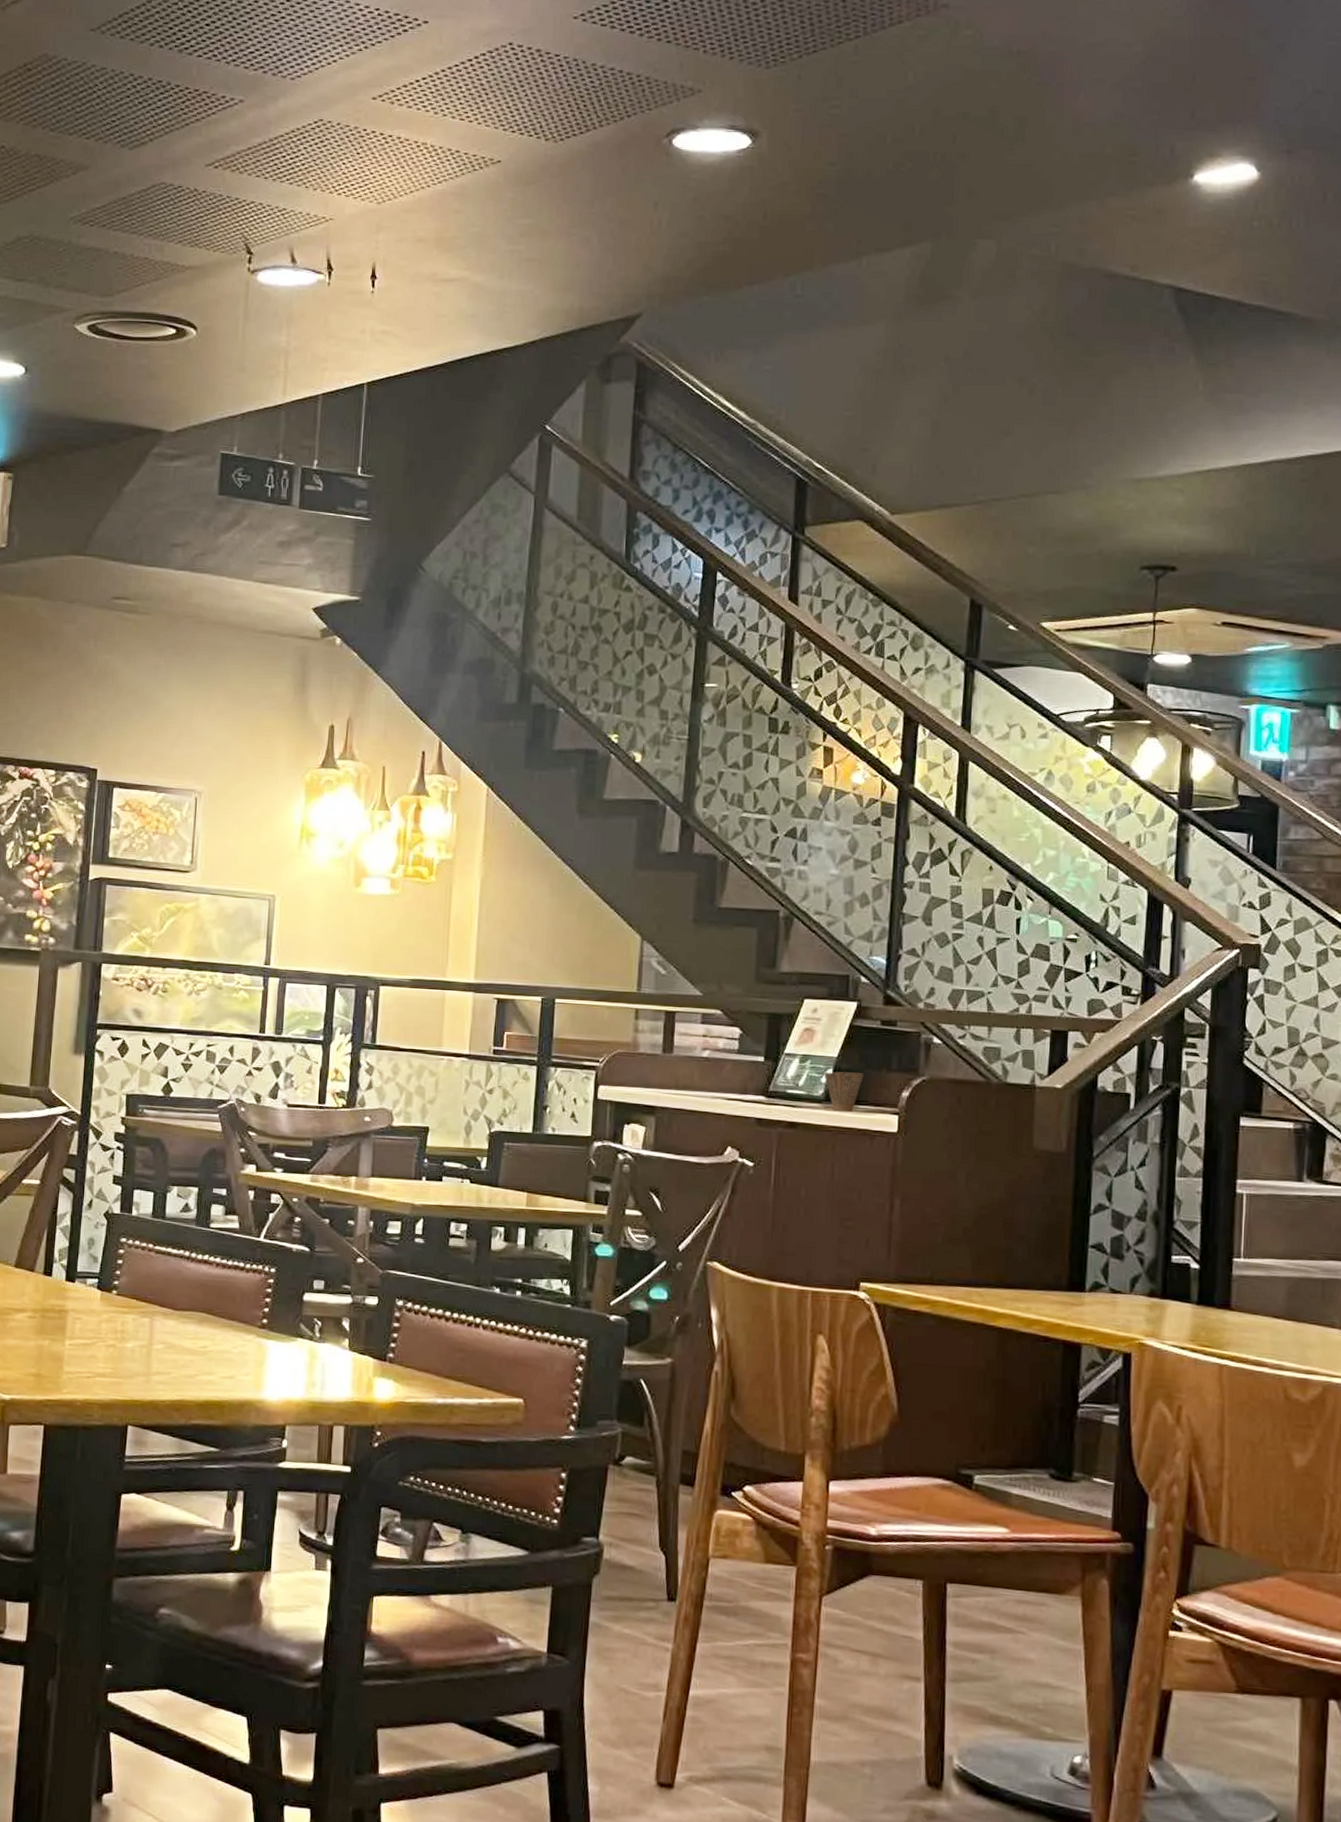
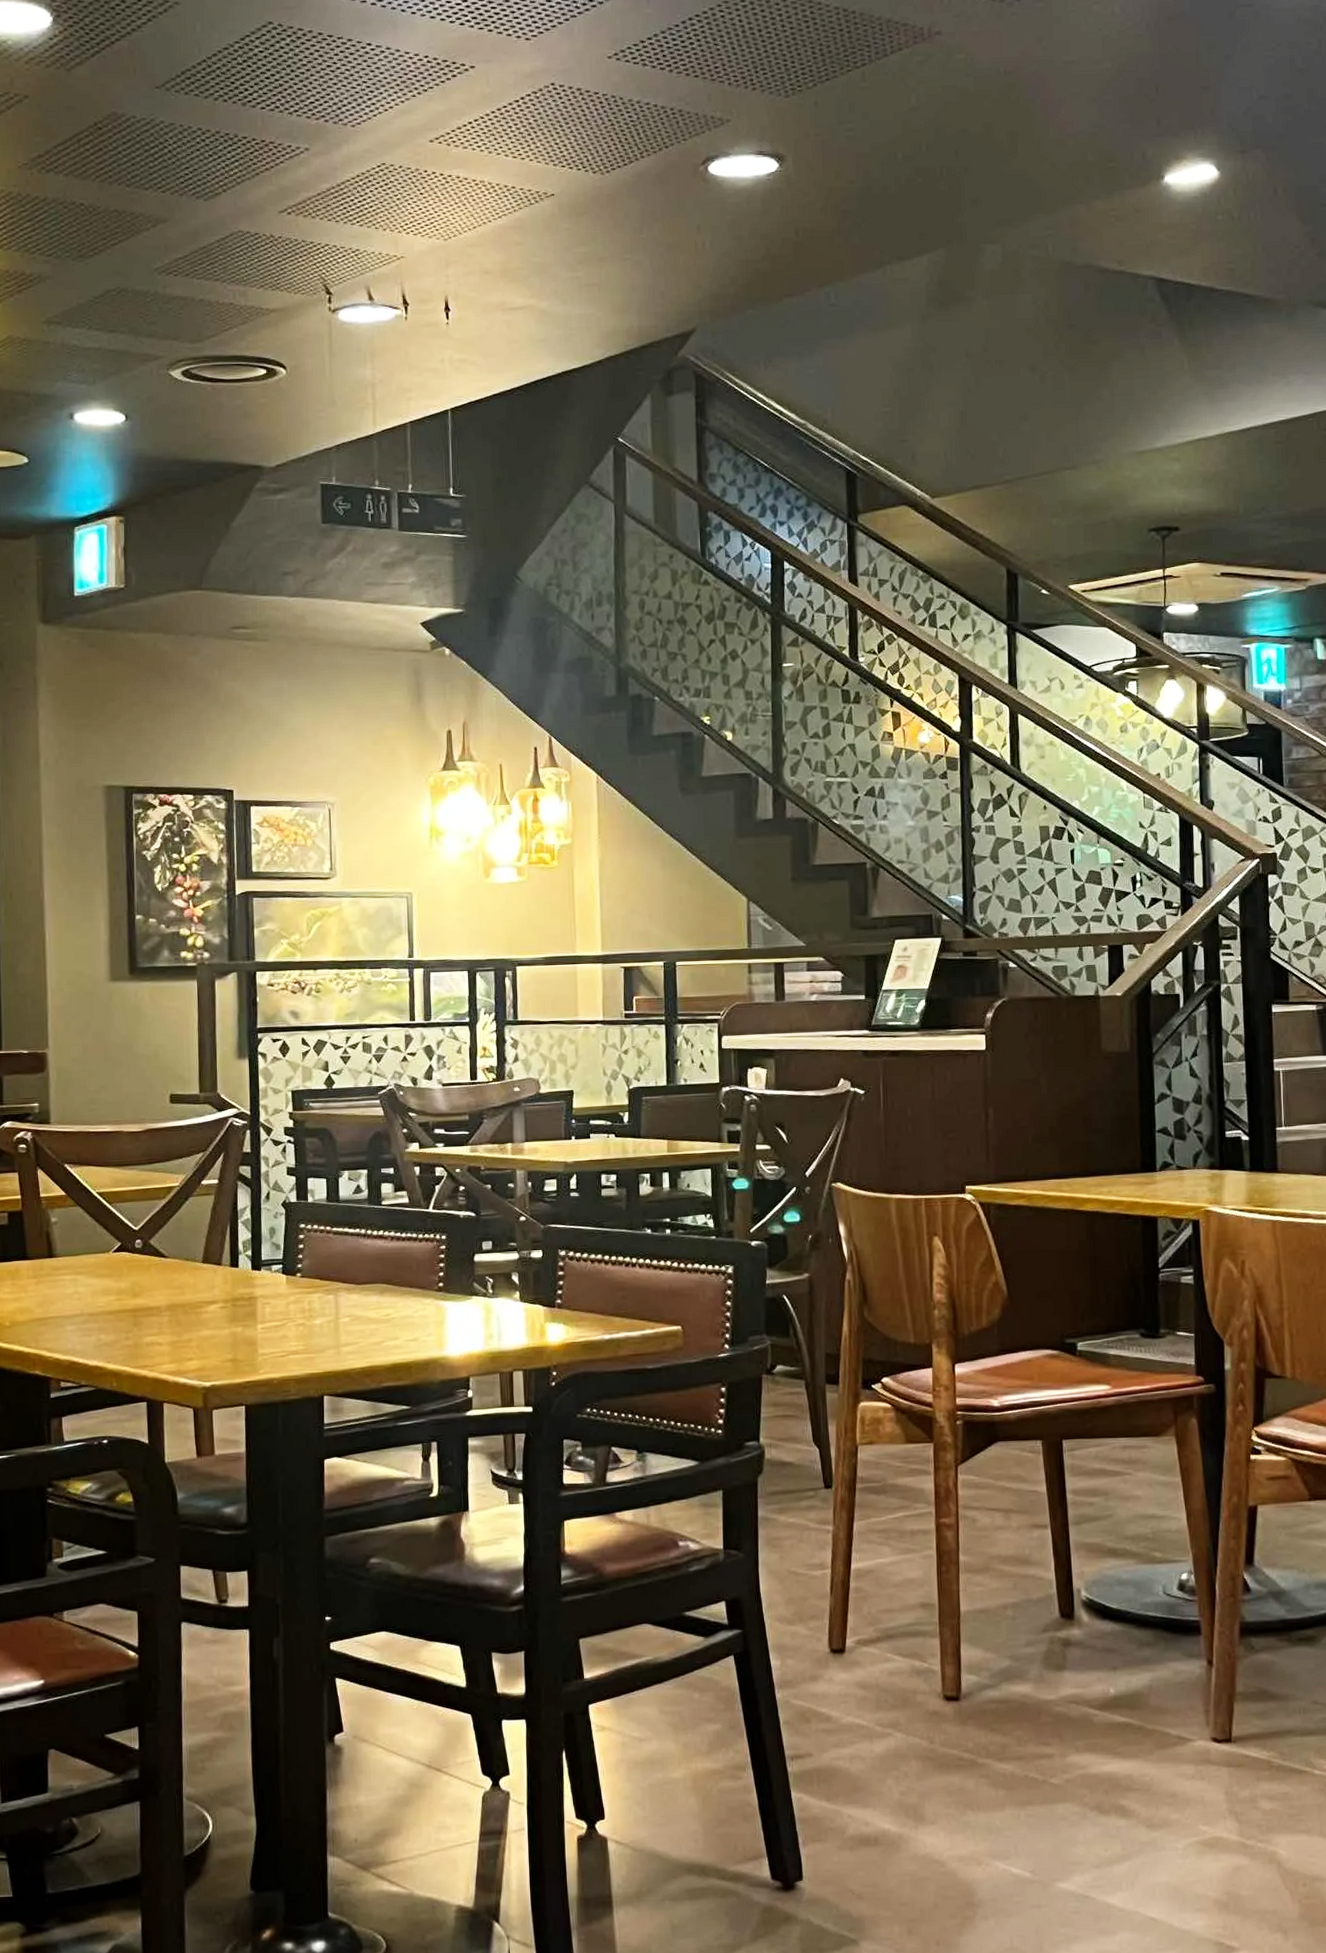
cup: present [824,1071,864,1112] -> none [918,1000,953,1036]

